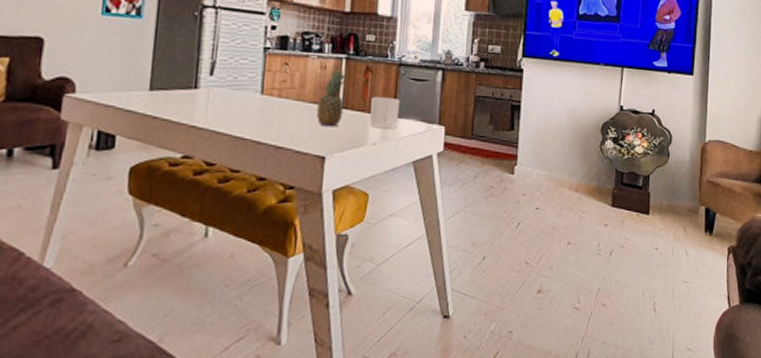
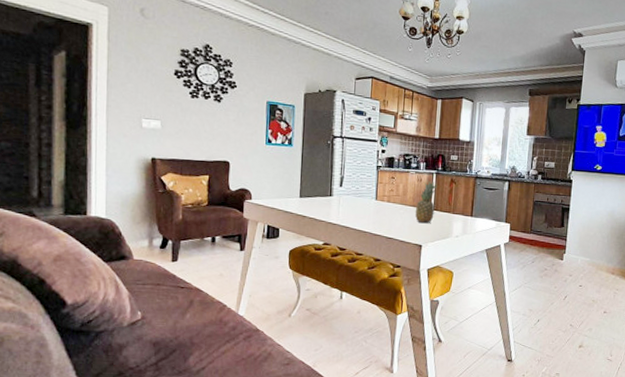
mug: present [369,96,401,129] -> none [453,201,477,226]

